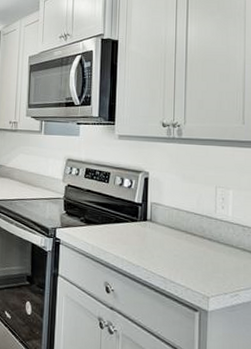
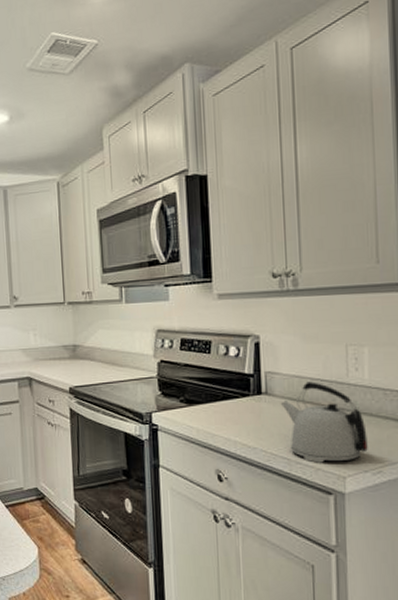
kettle: none [161,214,228,284] -> present [280,381,368,463]

